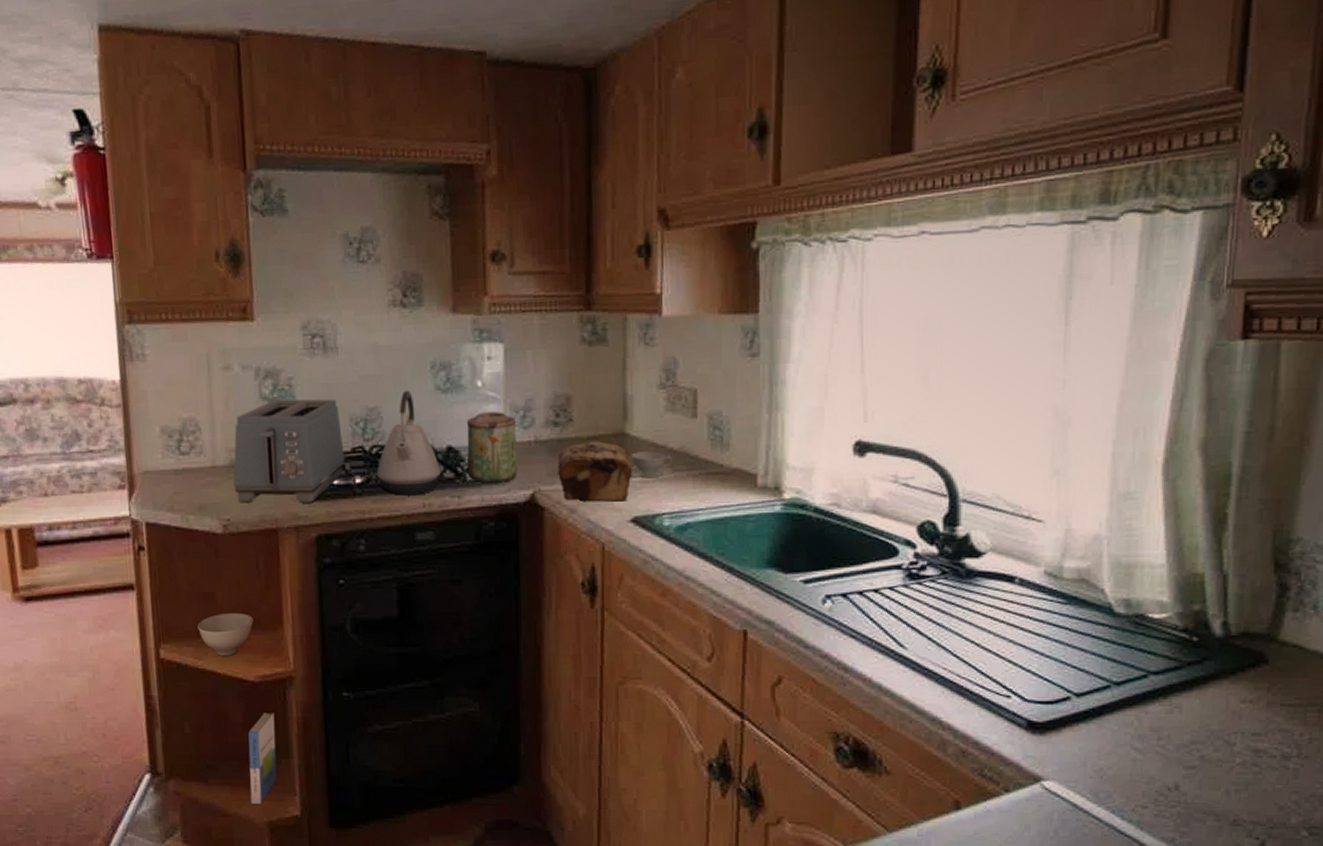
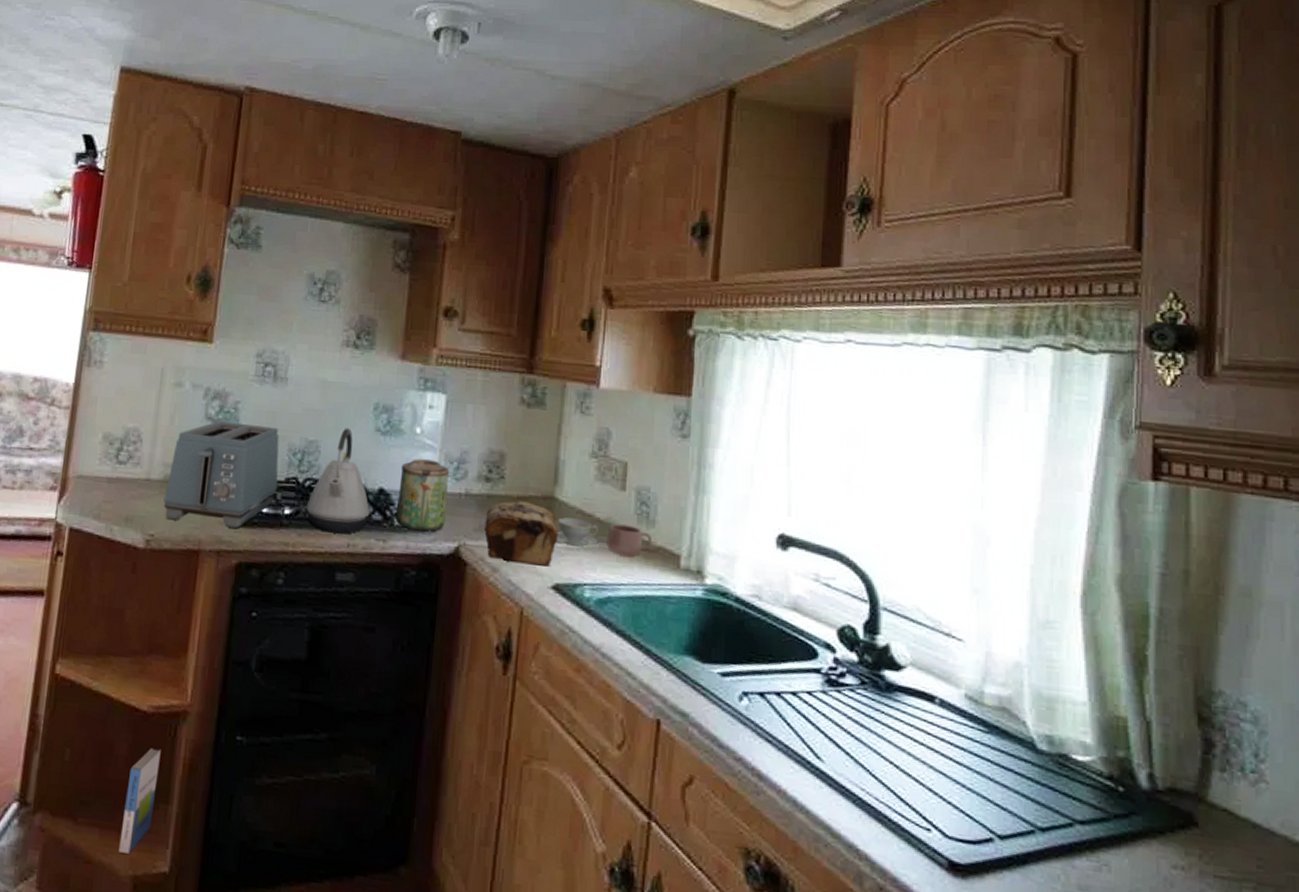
bowl: present [197,612,254,656] -> none [99,632,158,680]
mug: none [681,451,728,482] -> present [606,523,653,557]

